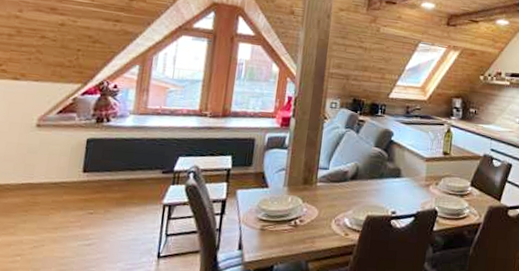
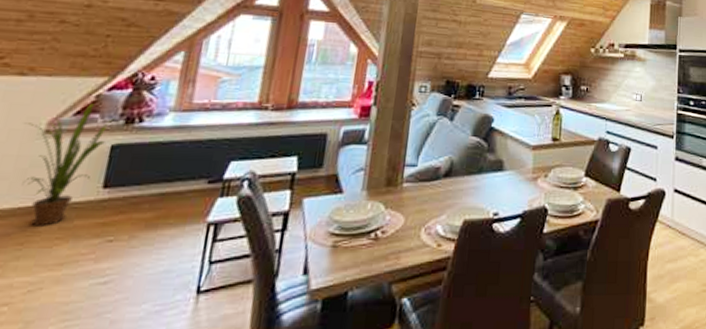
house plant: none [21,105,89,199] -> present [22,103,116,226]

